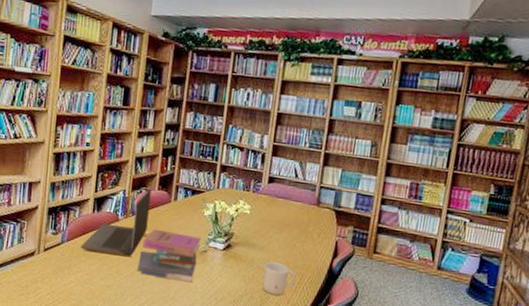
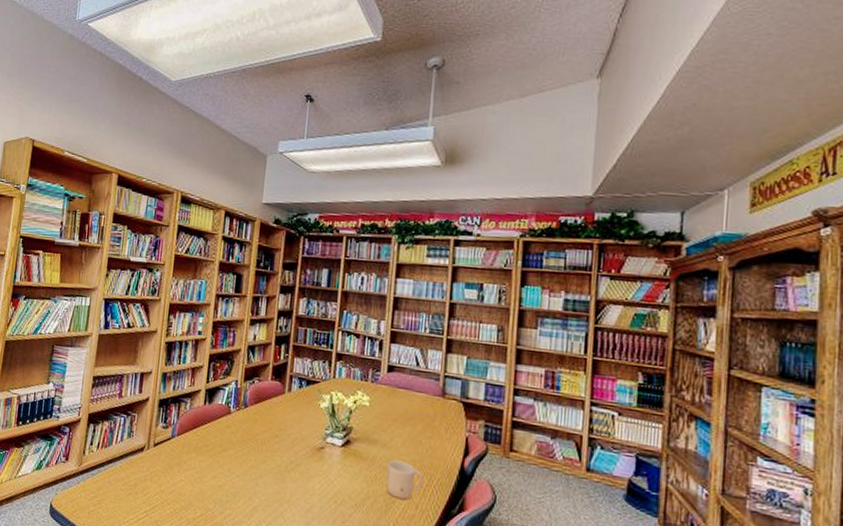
laptop computer: present [80,188,152,257] -> none [191,378,265,454]
books: present [137,229,201,283] -> none [250,423,318,483]

